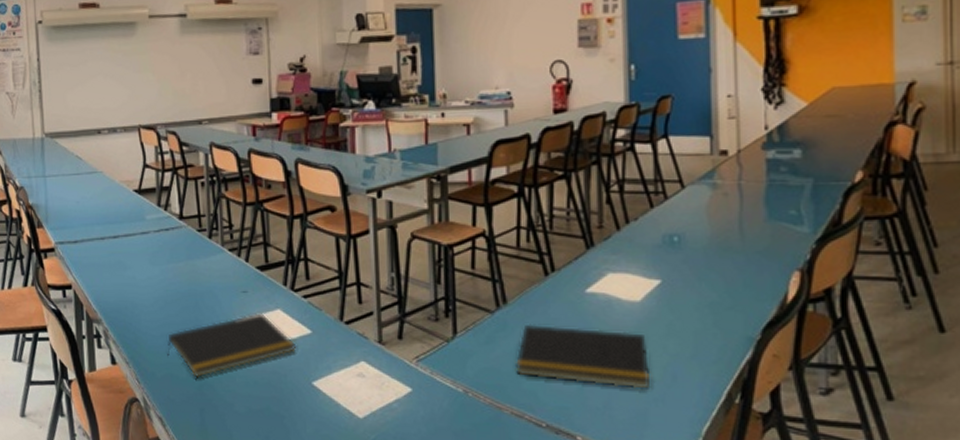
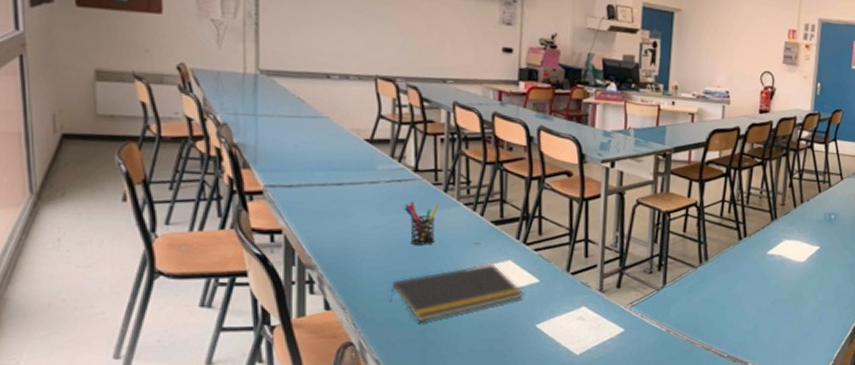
pen holder: none [172,250,205,295] -> present [403,201,439,245]
notepad: present [514,324,651,389] -> none [708,277,806,327]

